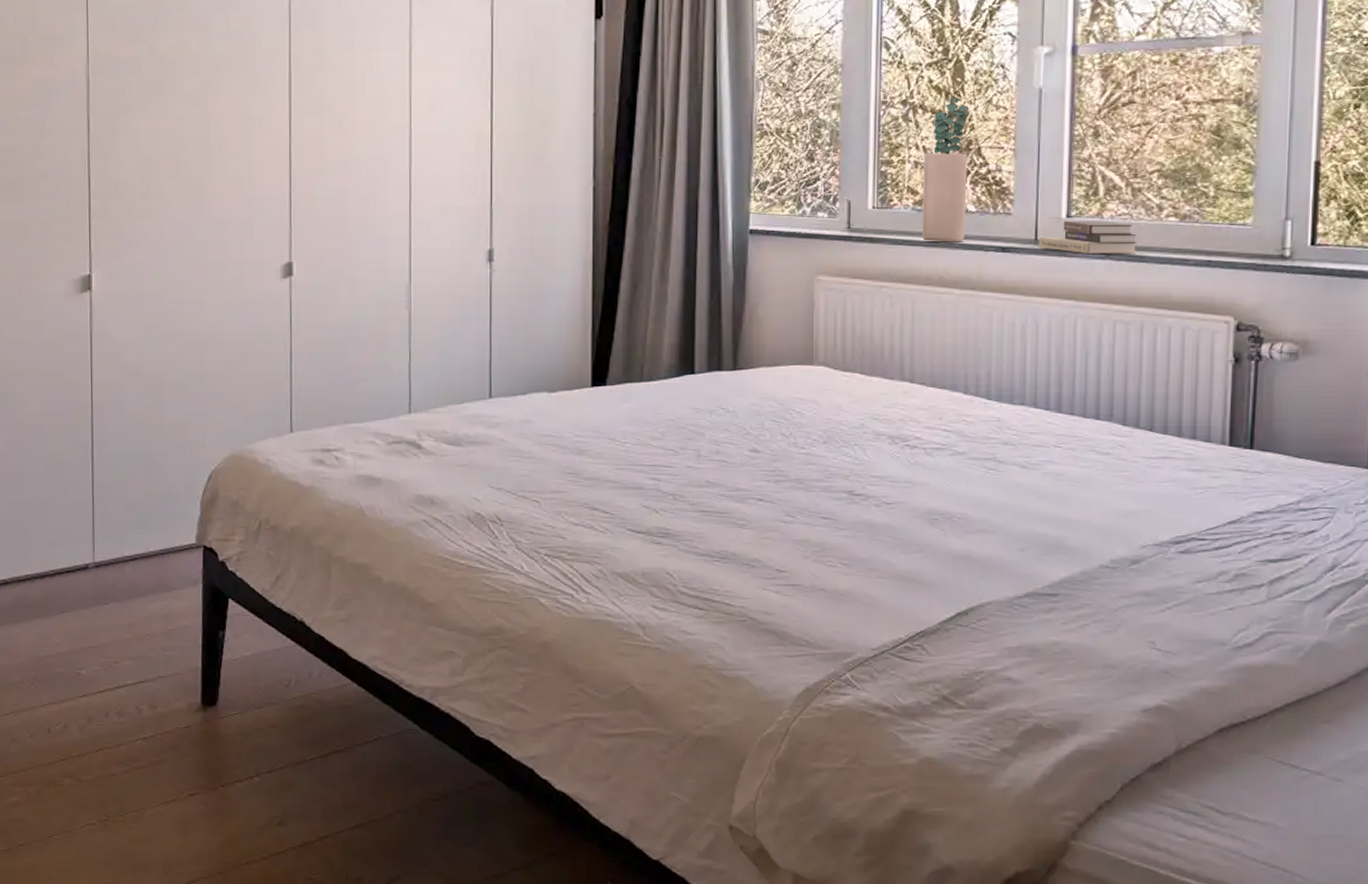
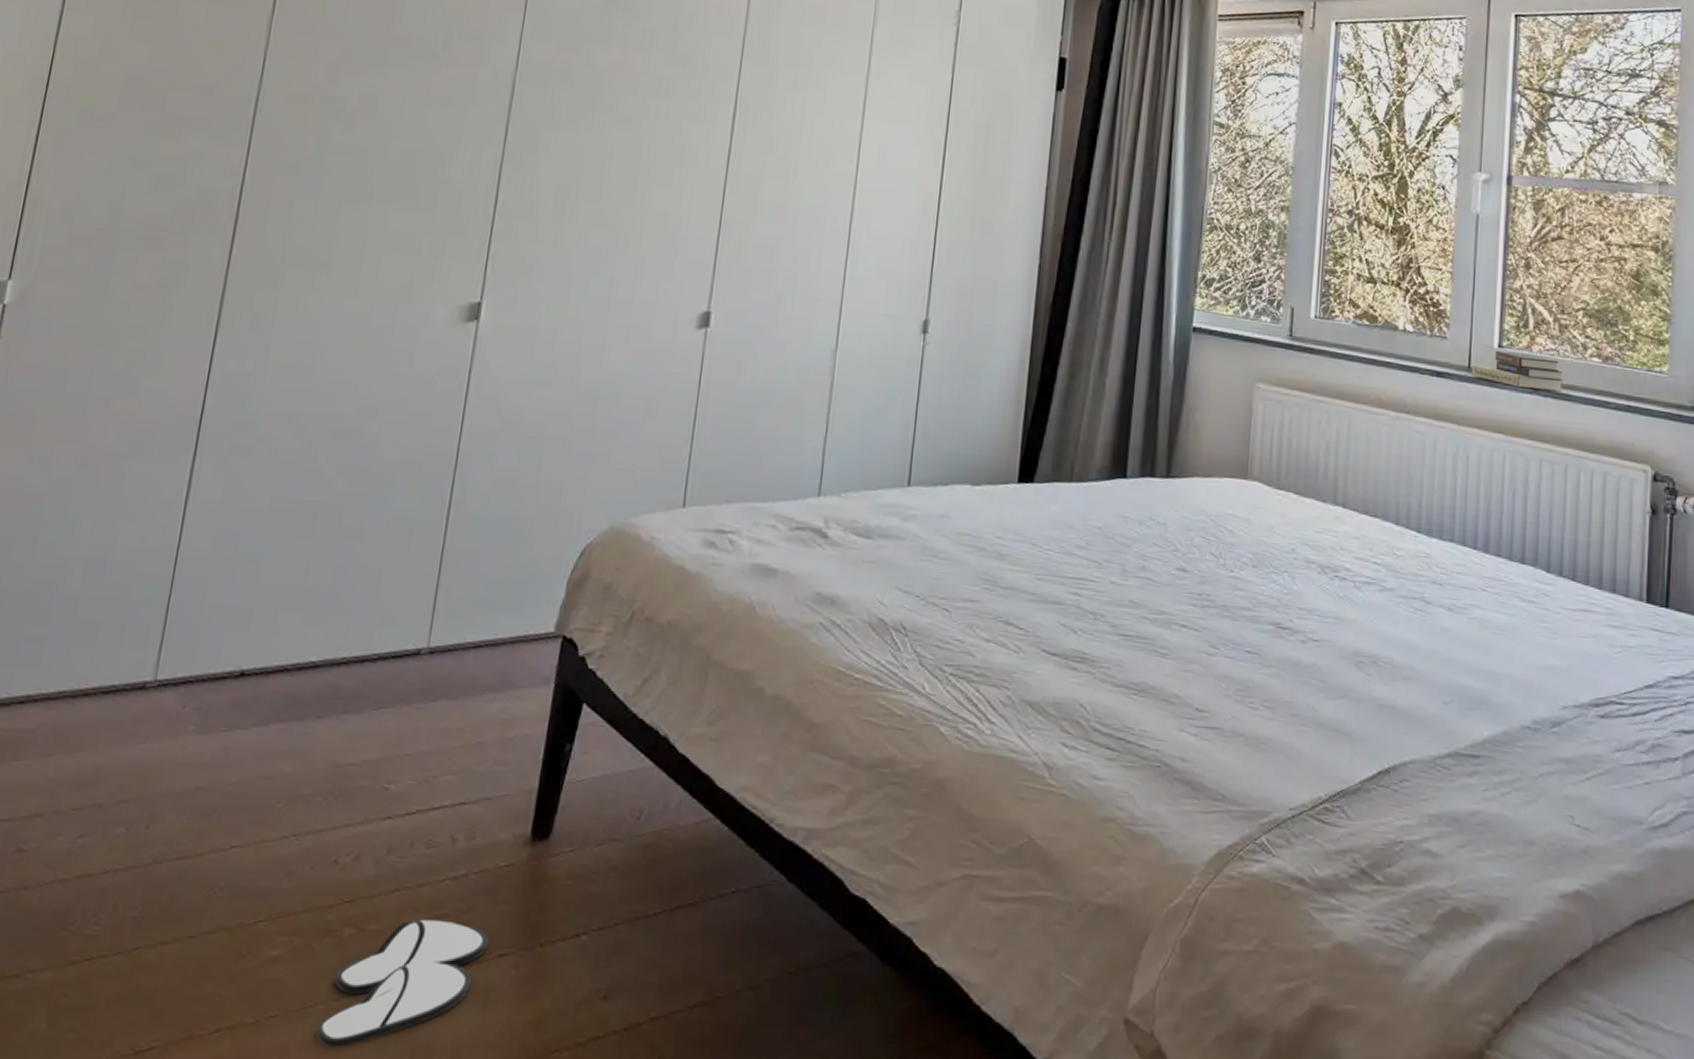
slippers: none [56,770,180,867] -> present [315,918,489,1049]
vase: present [922,90,969,243] -> none [1361,206,1410,362]

